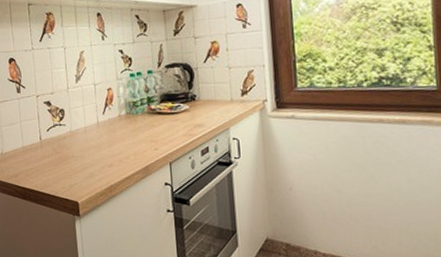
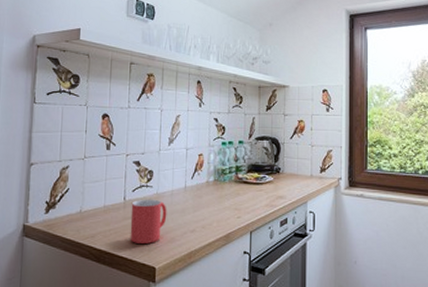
mug: none [47,137,84,180] -> present [130,199,167,244]

